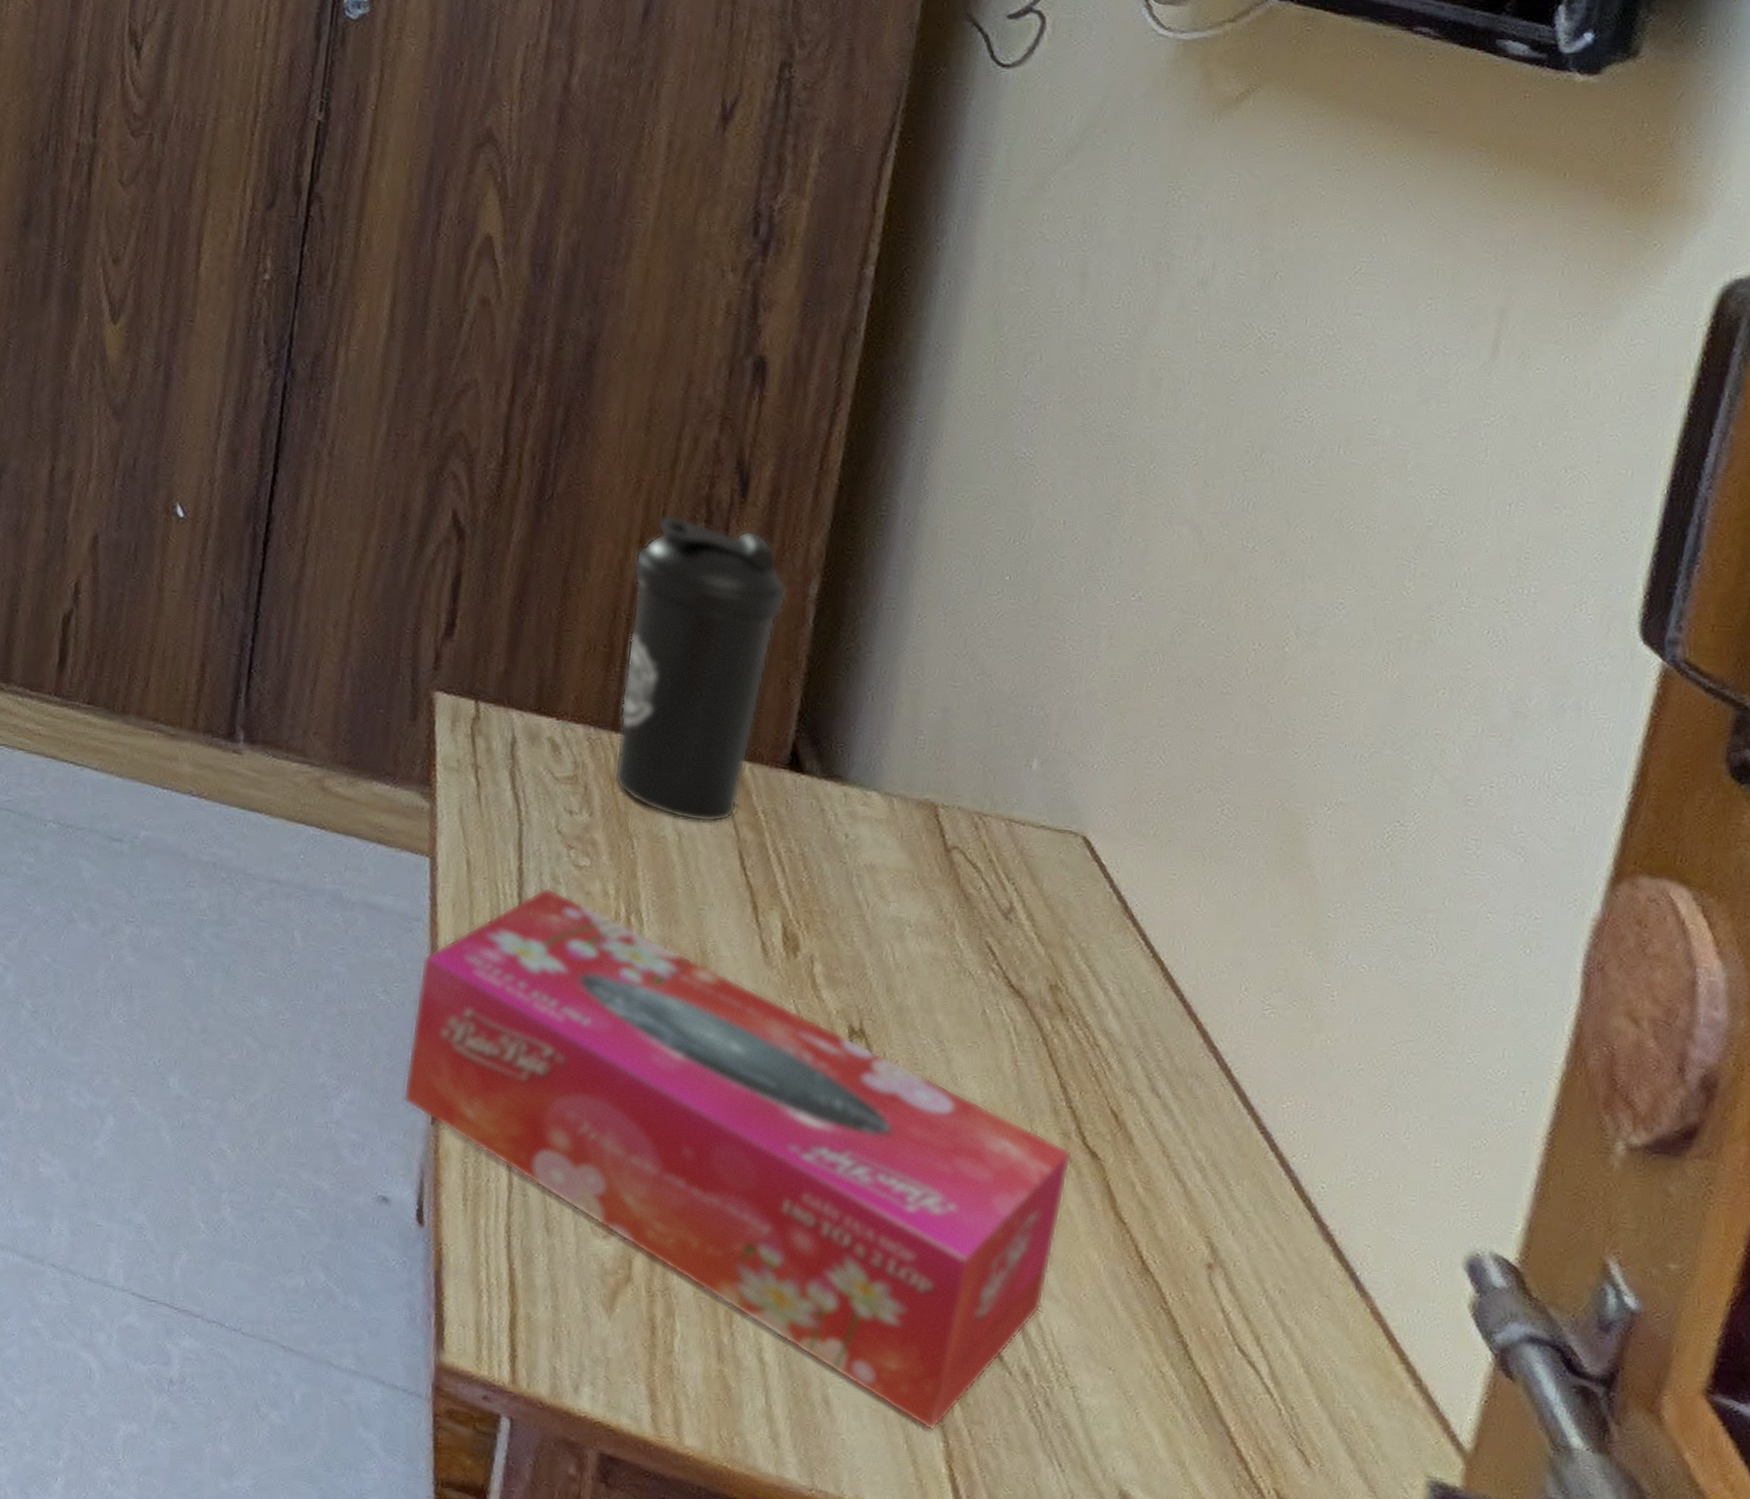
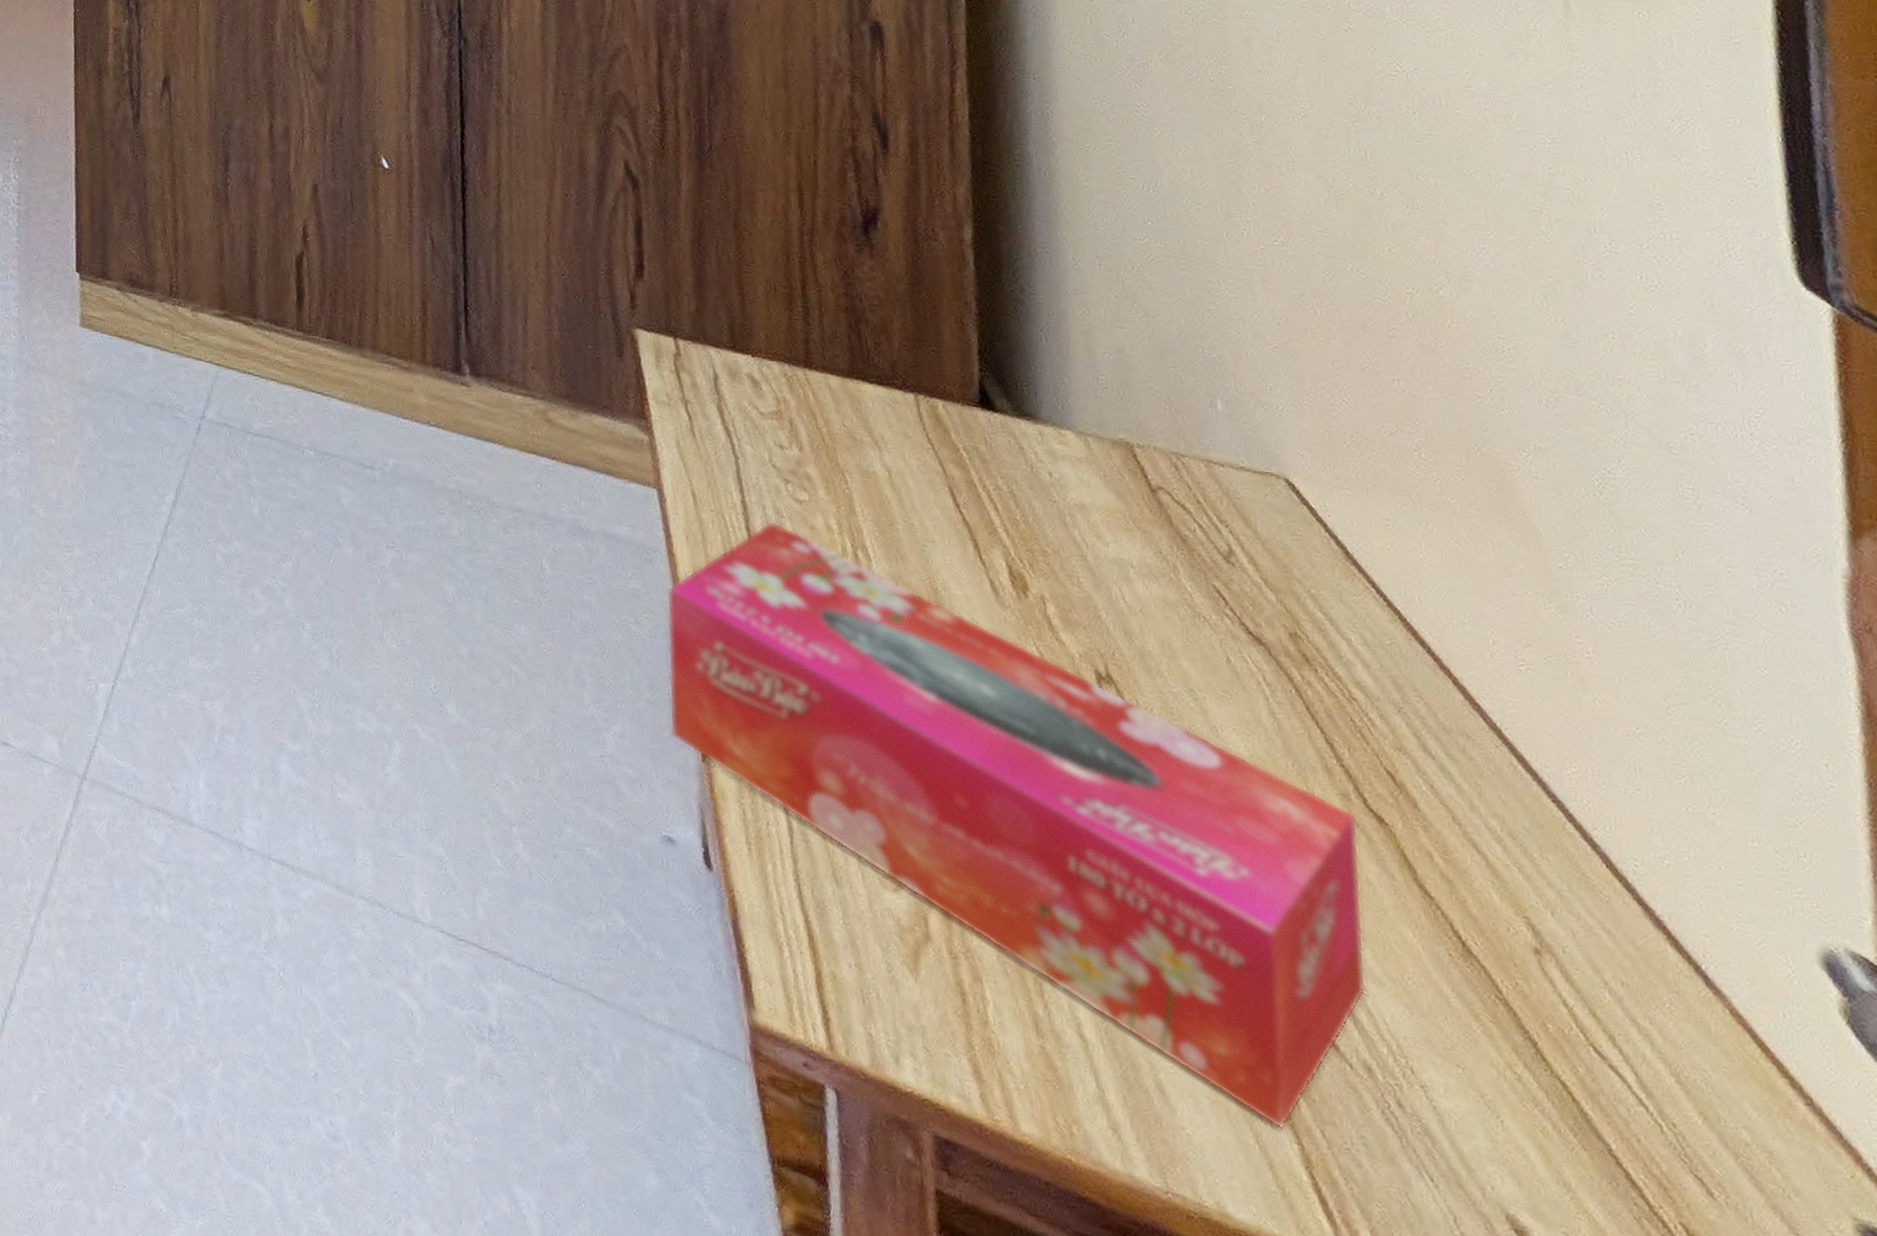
water bottle: present [614,515,787,823] -> none [797,165,944,460]

